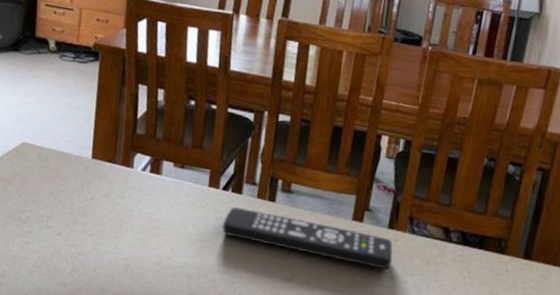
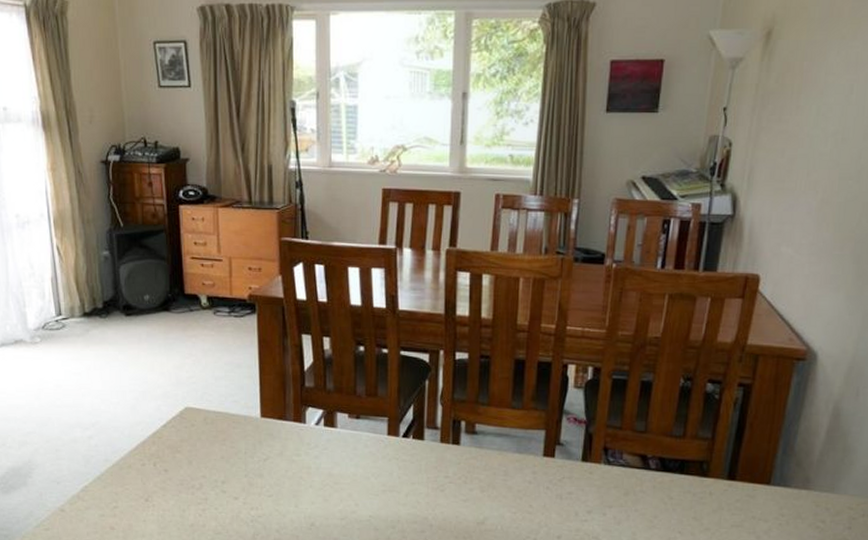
remote control: present [222,207,393,270] -> none [406,454,589,504]

